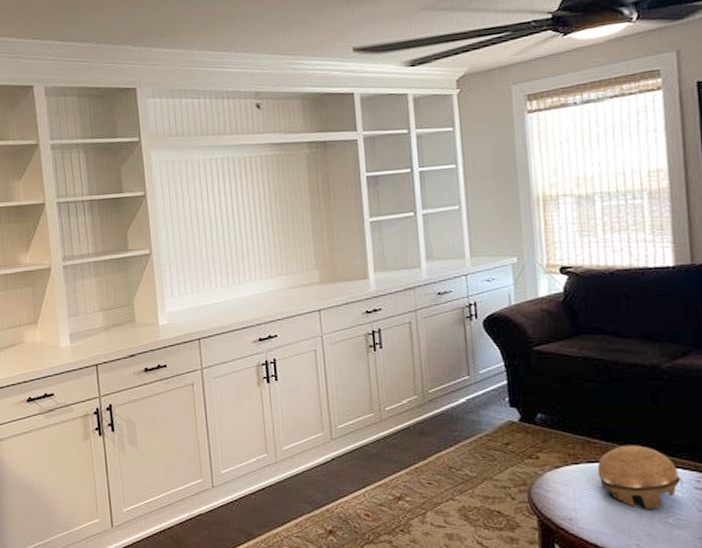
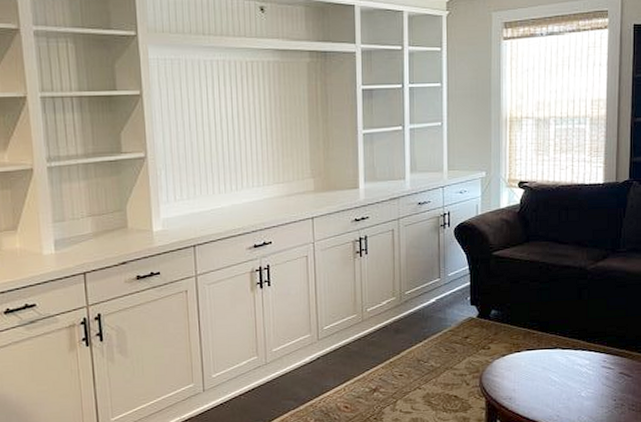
decorative bowl: present [597,445,684,510] -> none [534,334,595,387]

